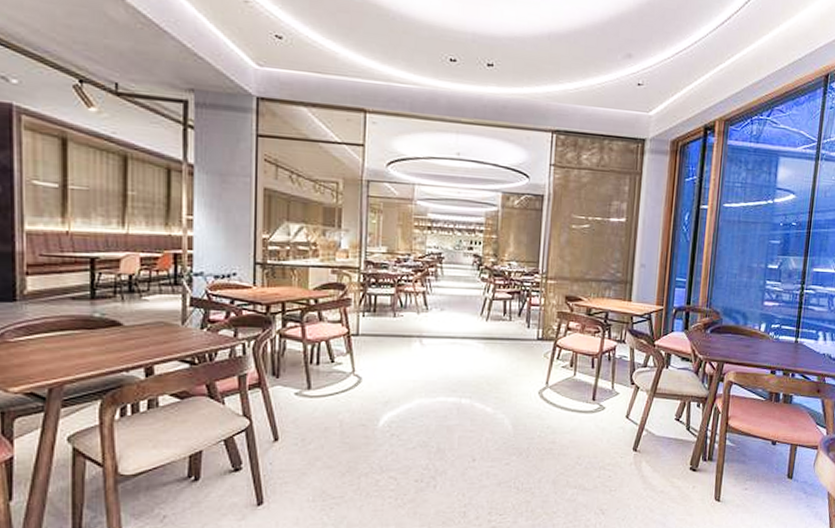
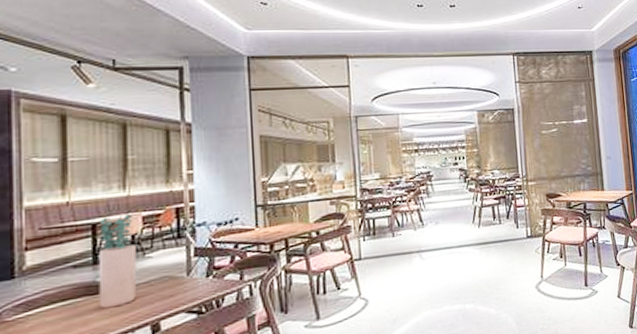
vase: none [96,245,133,345] -> present [98,207,137,309]

